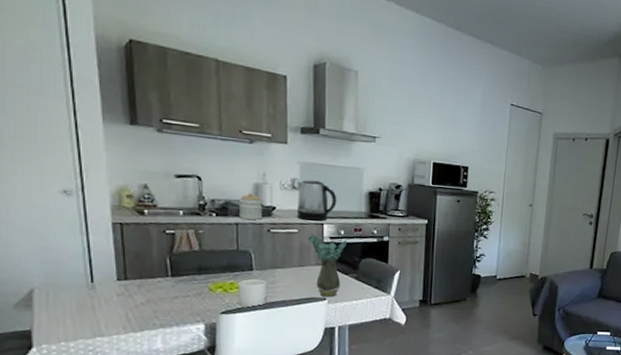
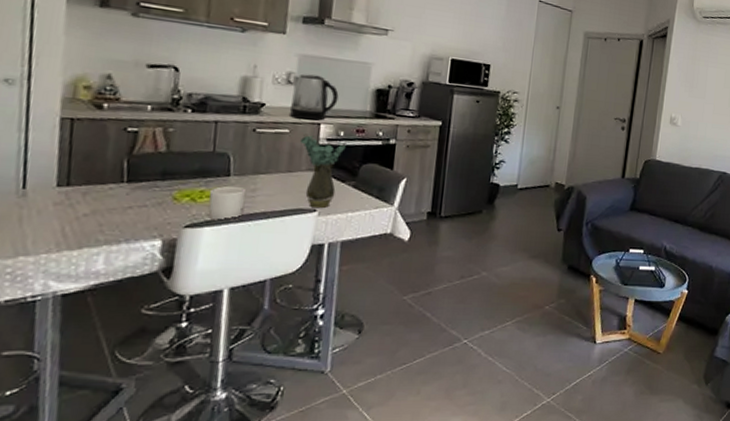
jar: present [238,192,263,221] -> none [220,86,250,119]

